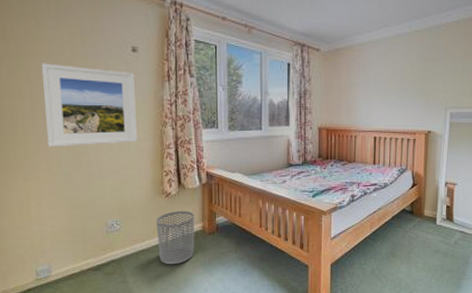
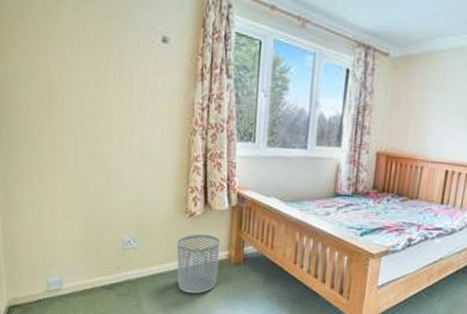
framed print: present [42,63,137,148] -> none [62,49,163,151]

